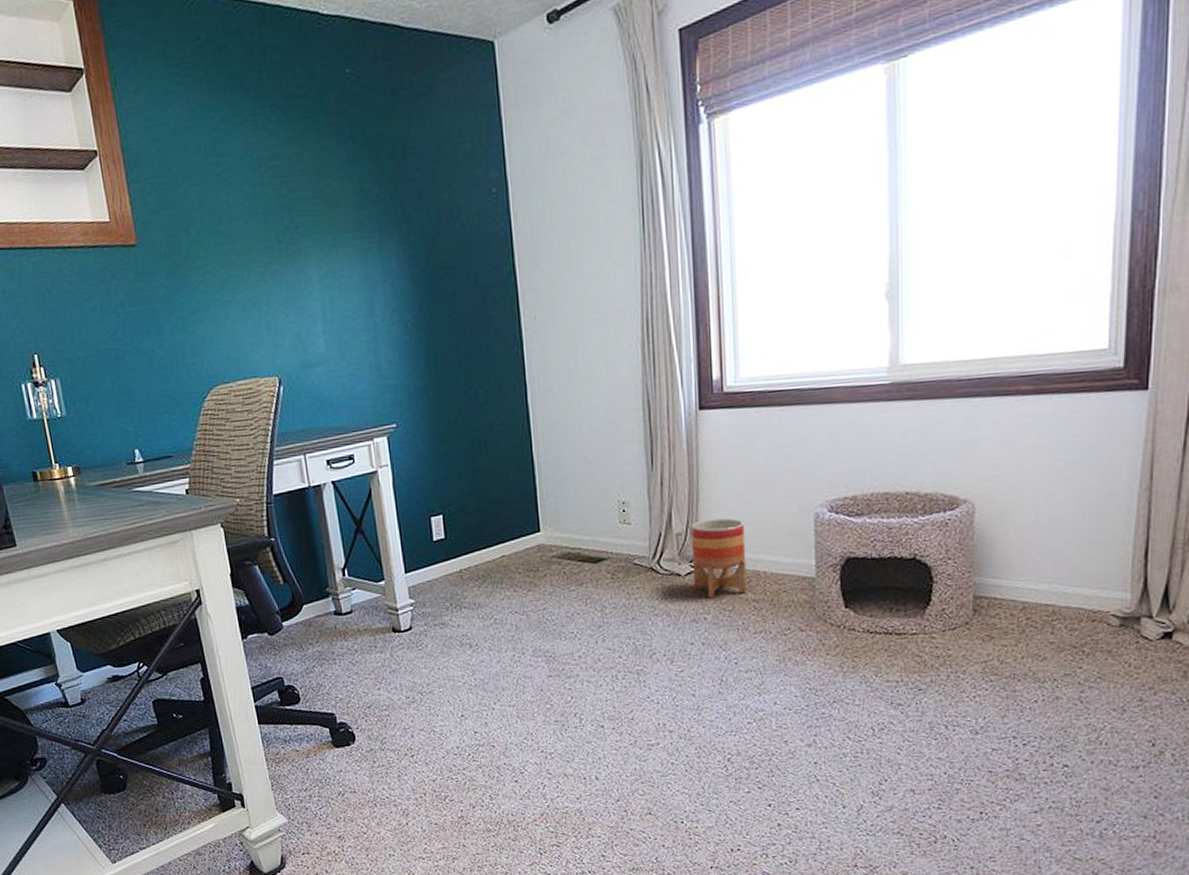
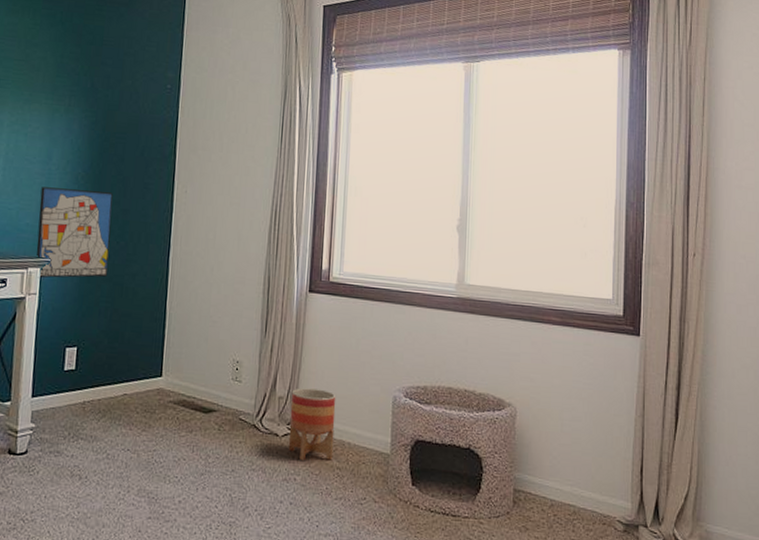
wall art: none [369,336,462,448] -> present [36,187,113,278]

